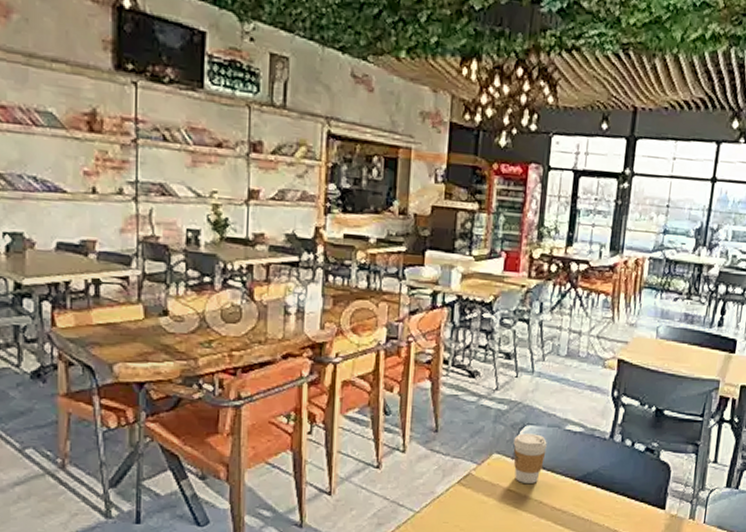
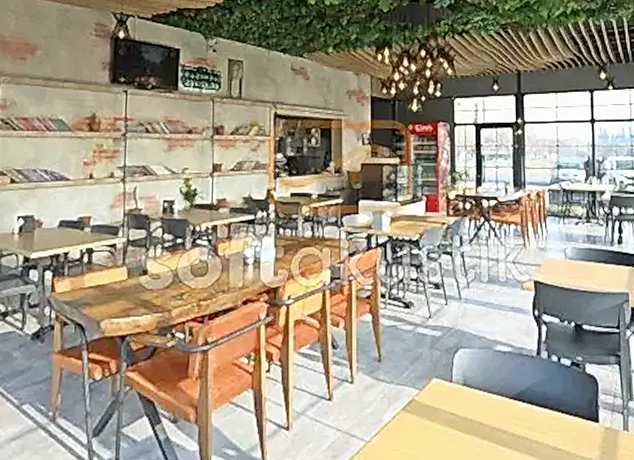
coffee cup: present [513,433,547,483] -> none [450,356,481,405]

